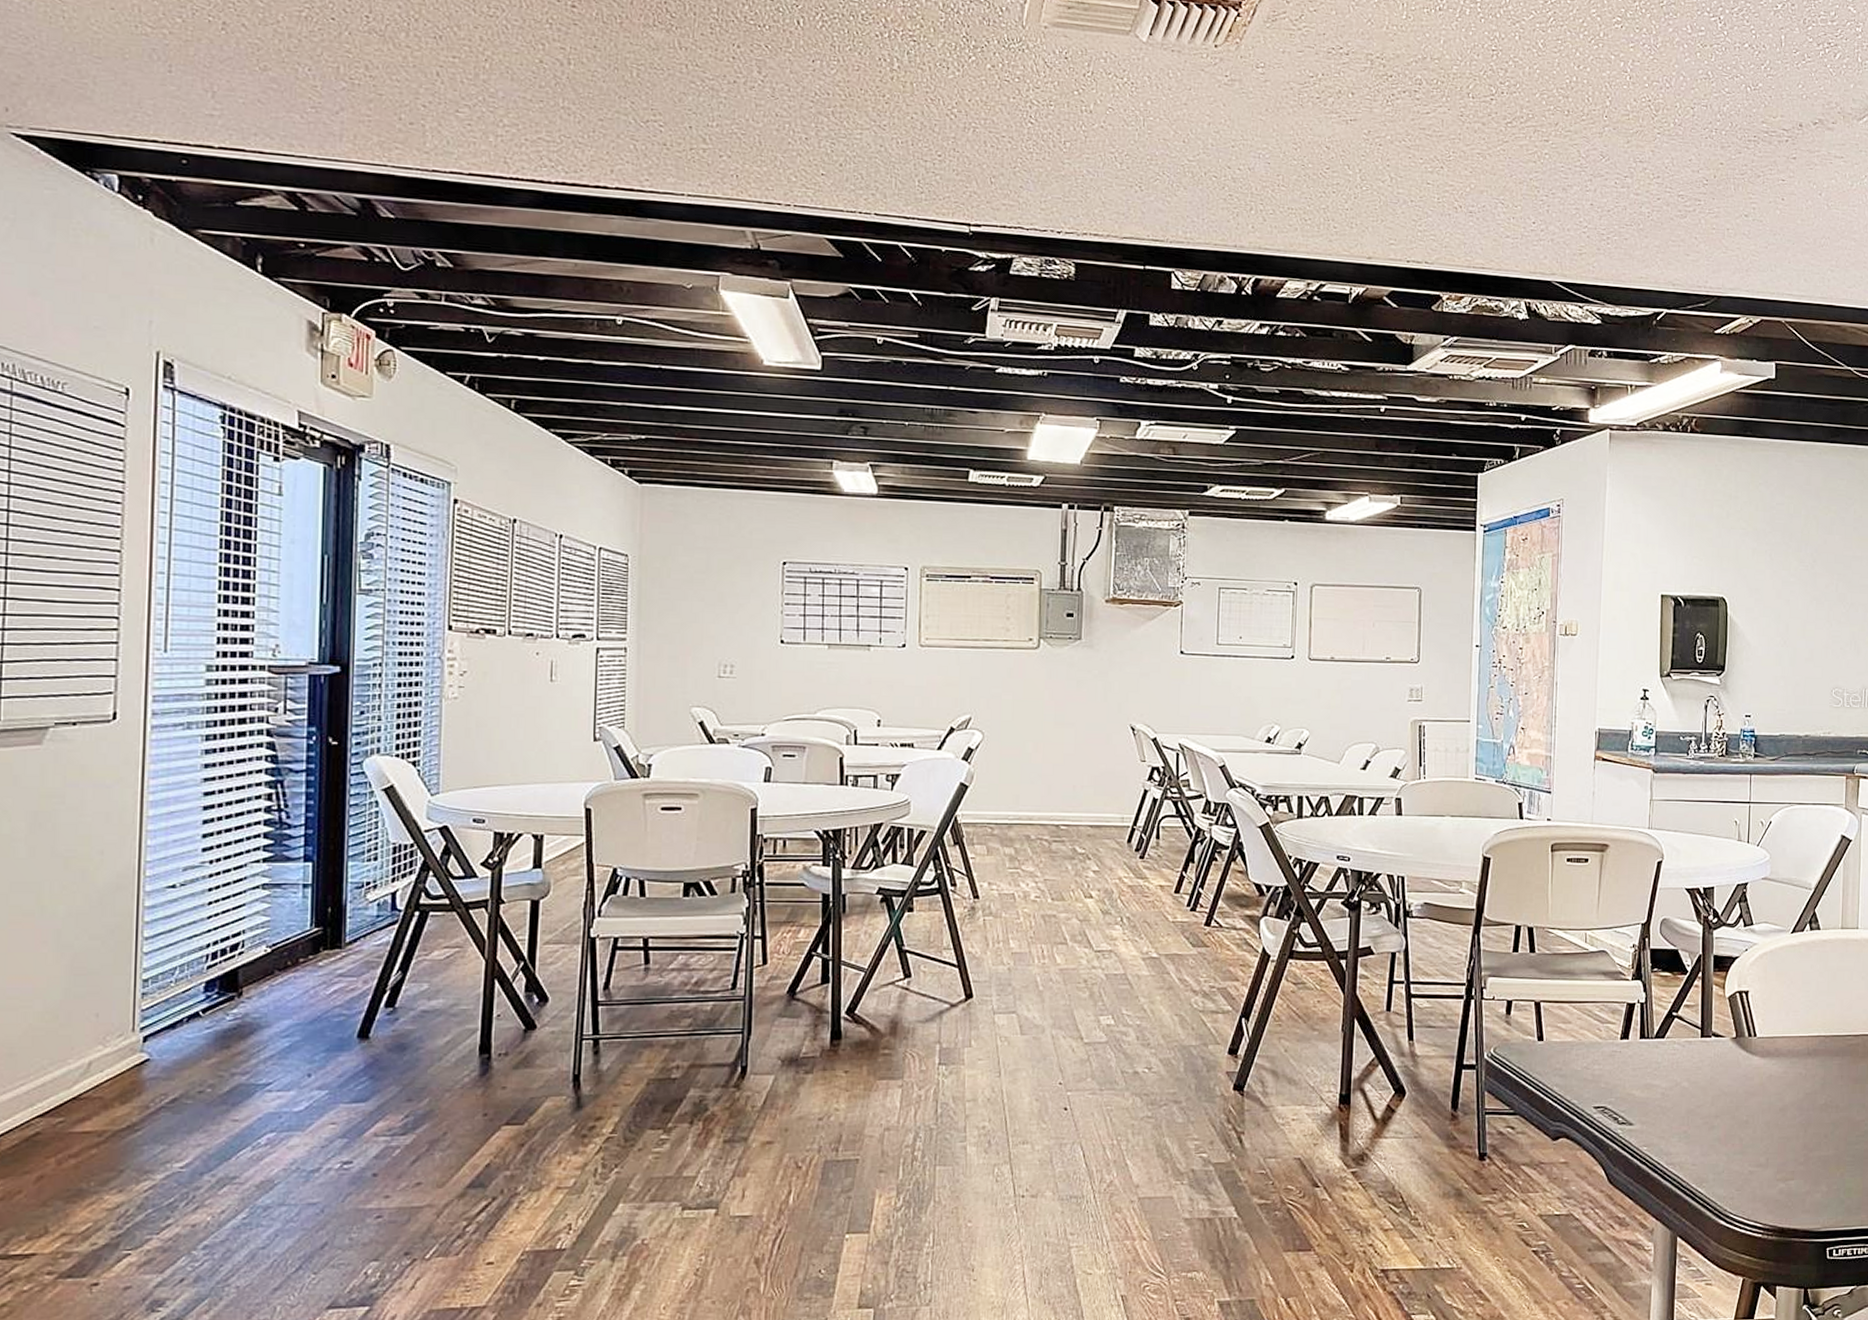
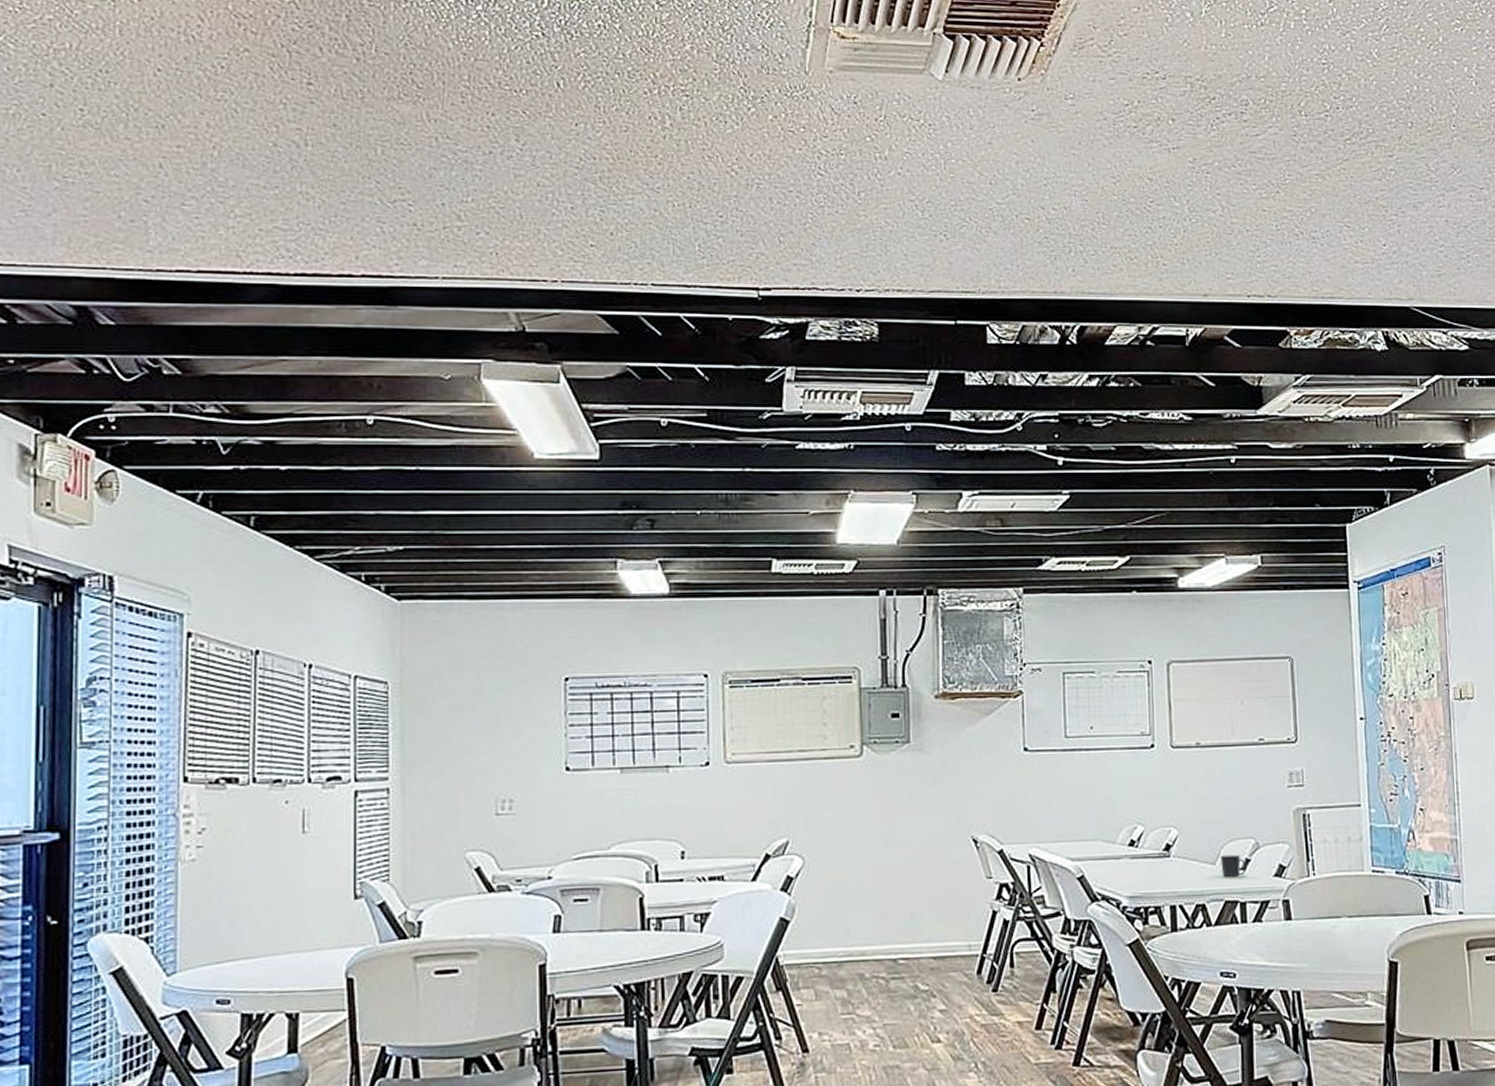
mug: none [1344,755,1366,777] -> present [1220,854,1246,880]

